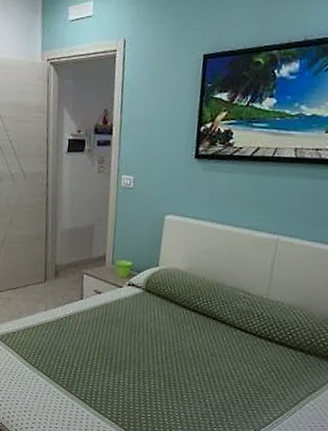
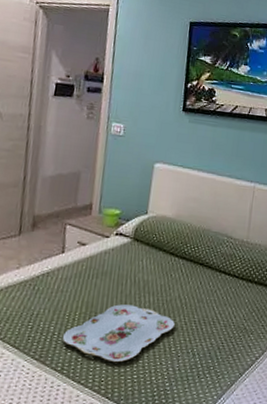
serving tray: none [85,349,187,401] -> present [63,304,175,363]

